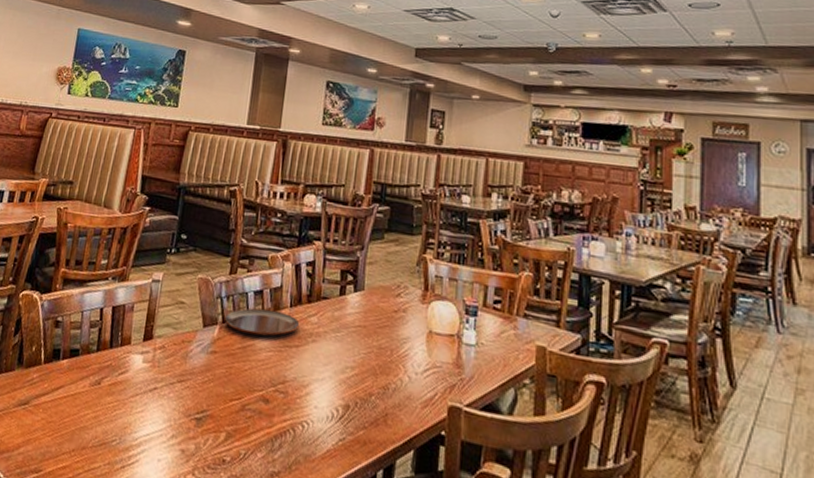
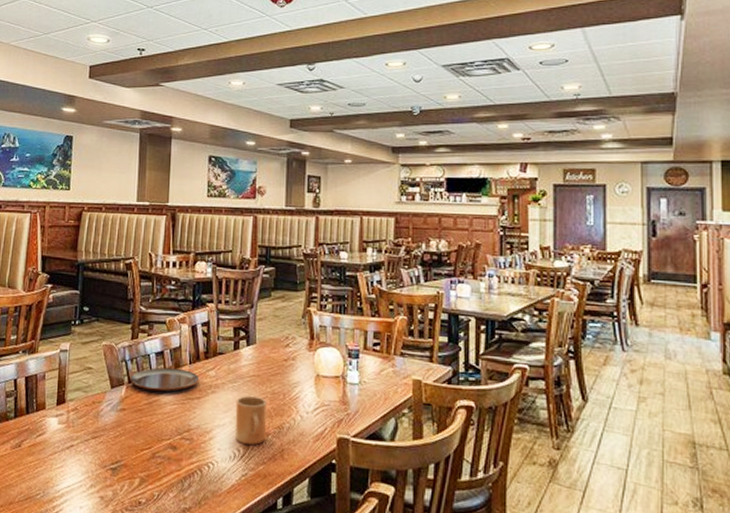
cup: none [334,348,372,406] -> present [234,395,267,446]

